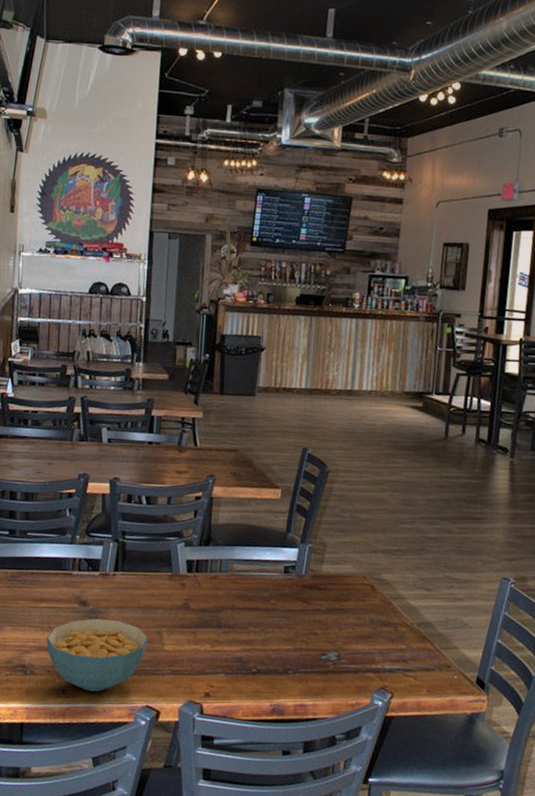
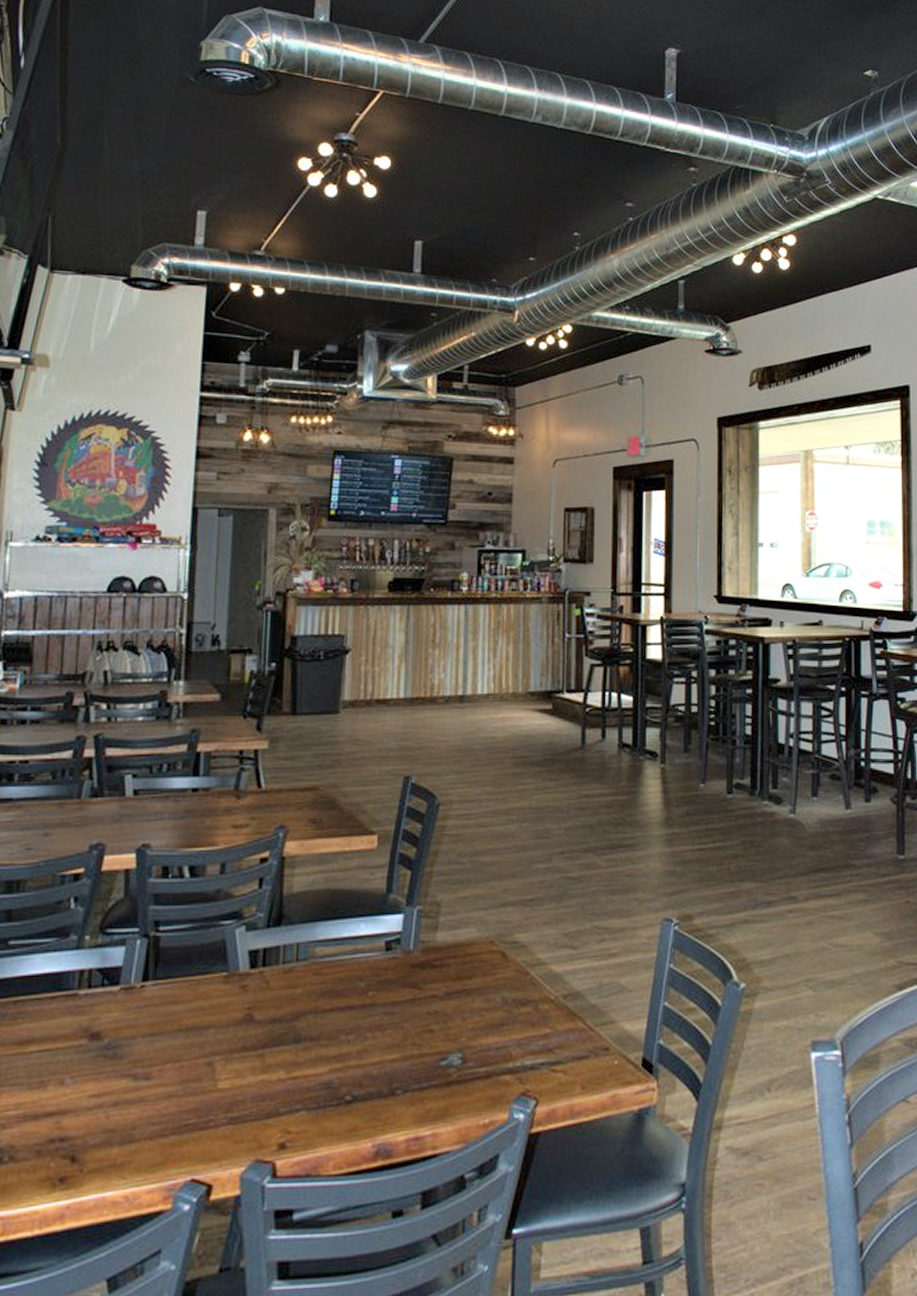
cereal bowl: present [46,618,148,692] -> none [35,1054,193,1173]

